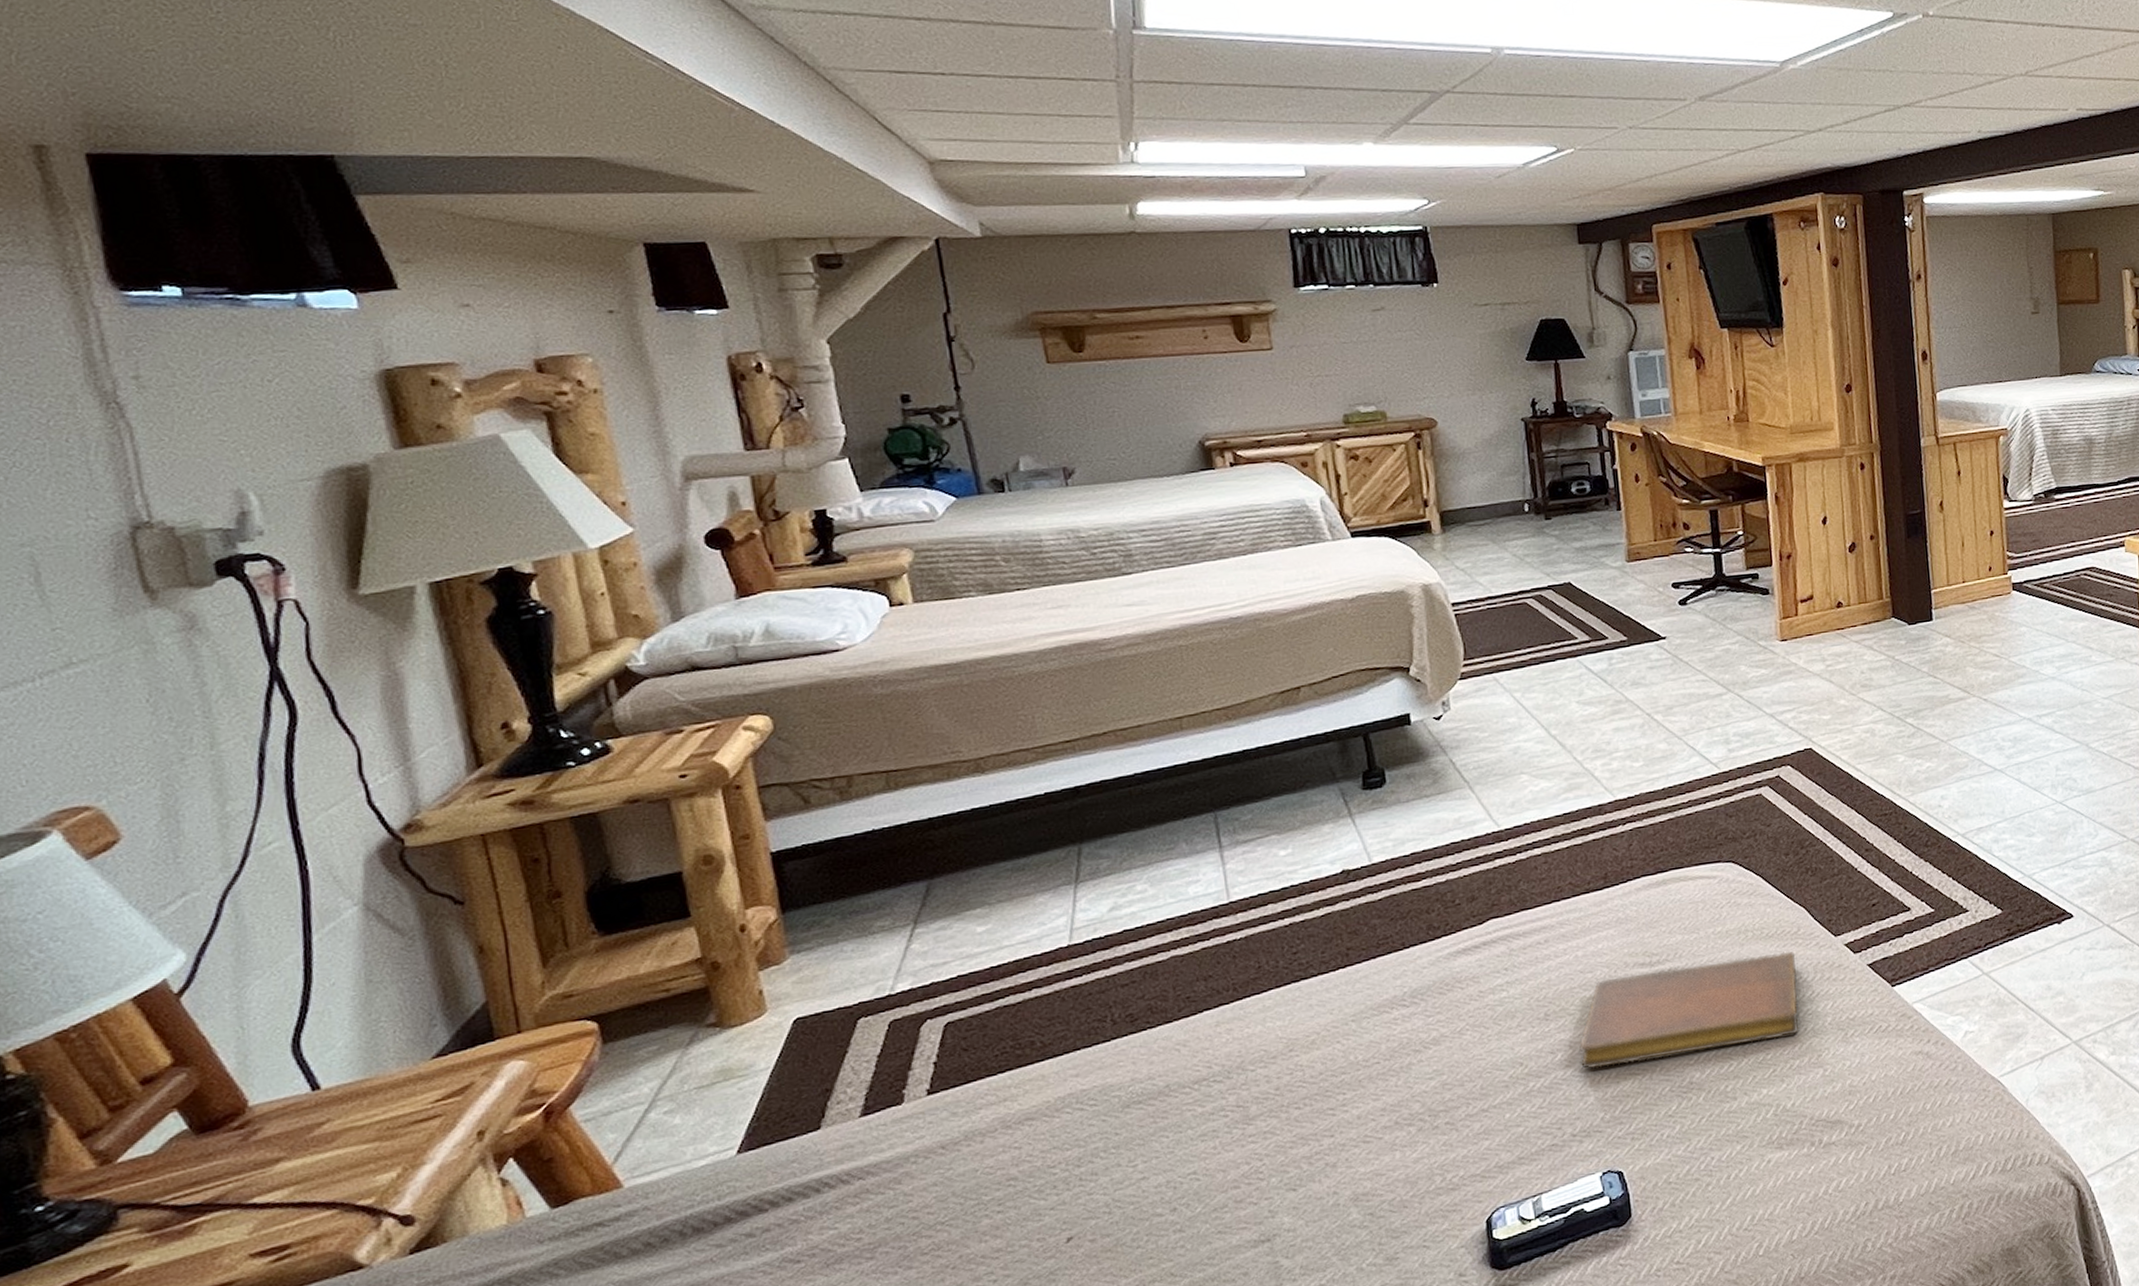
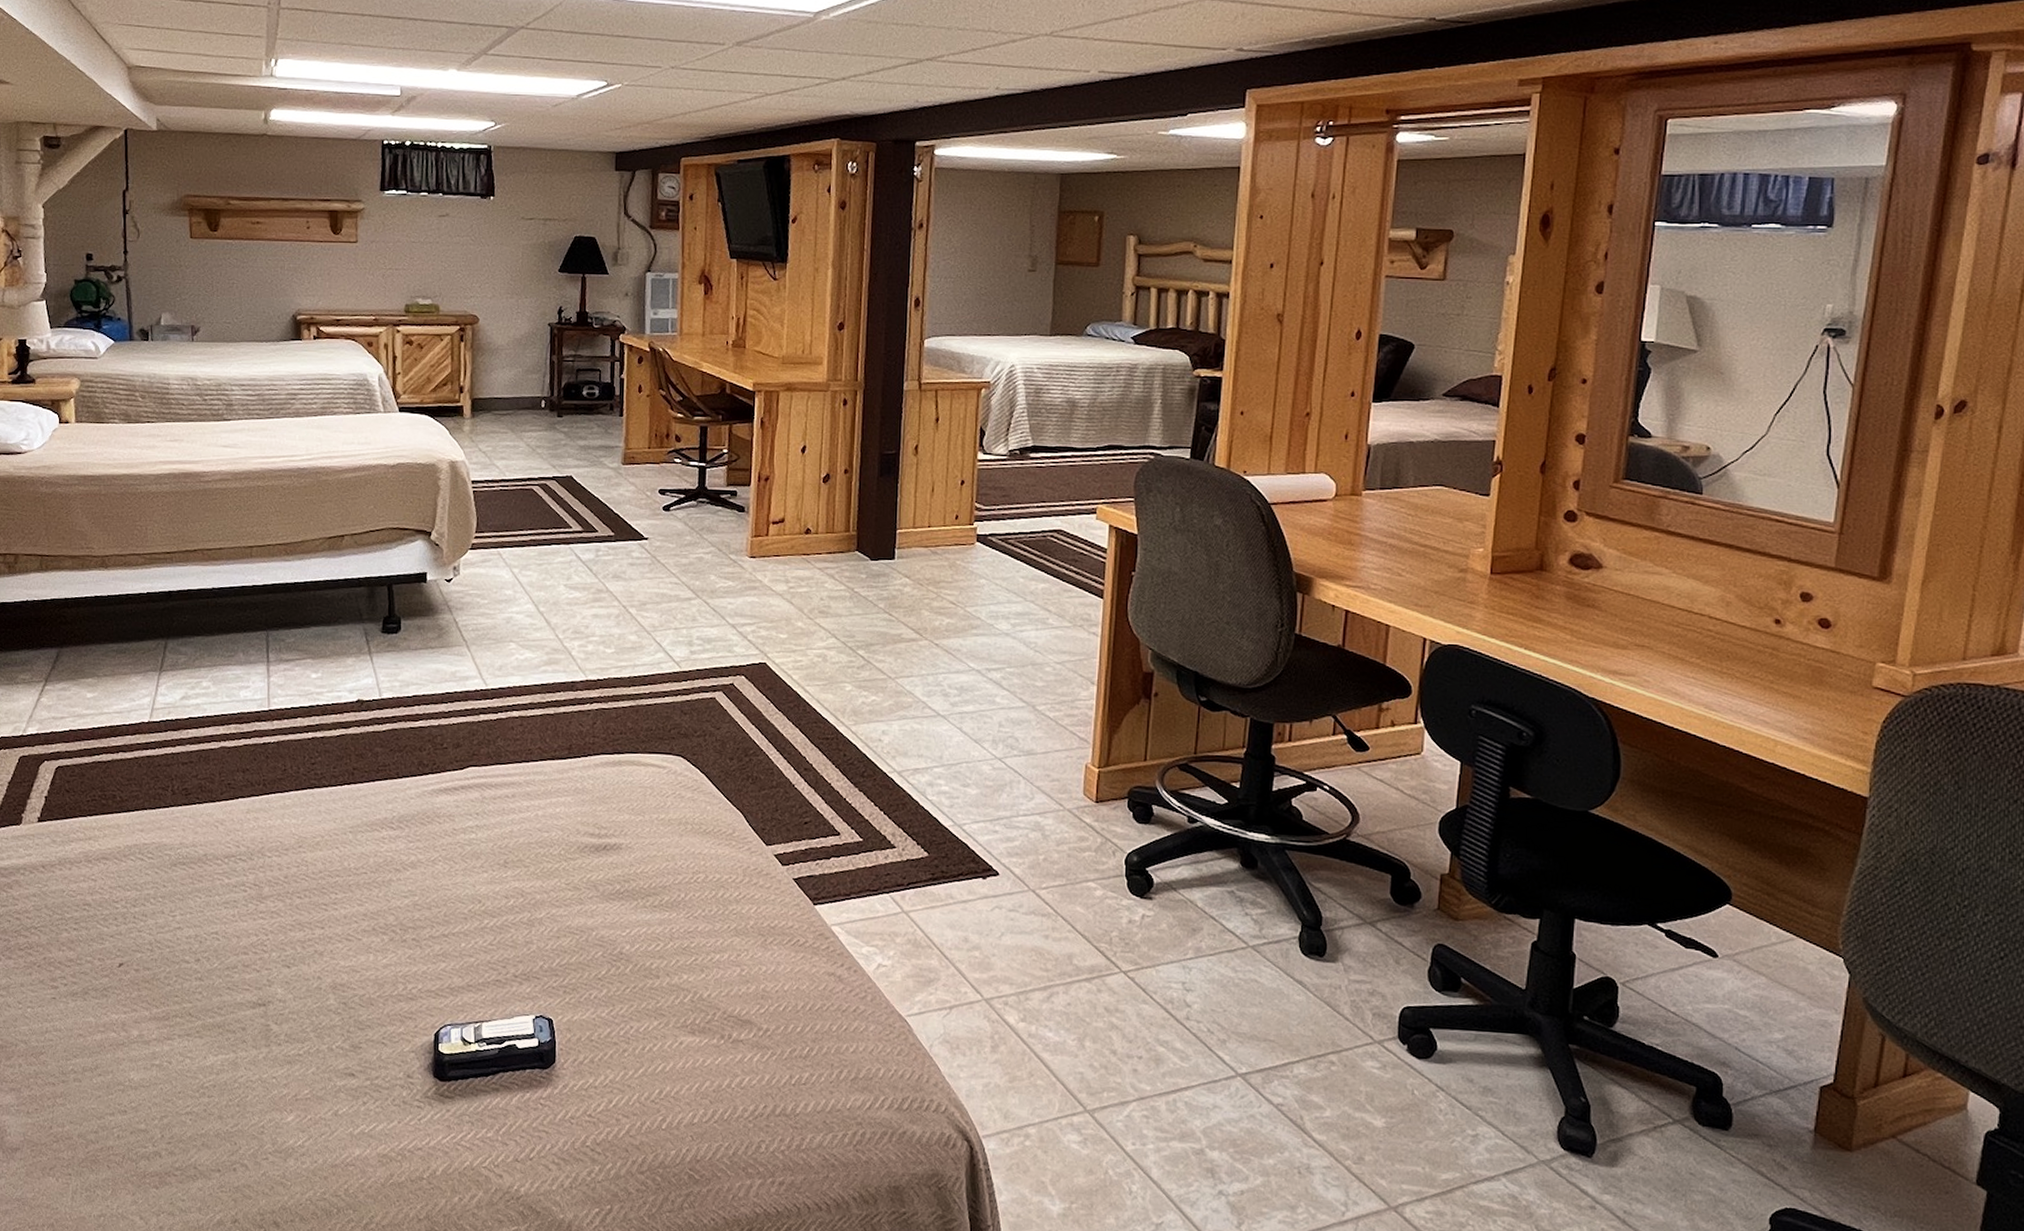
notebook: present [1579,951,1799,1070] -> none [529,841,728,930]

